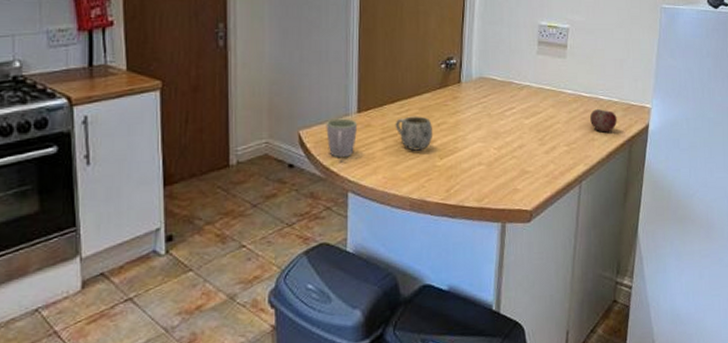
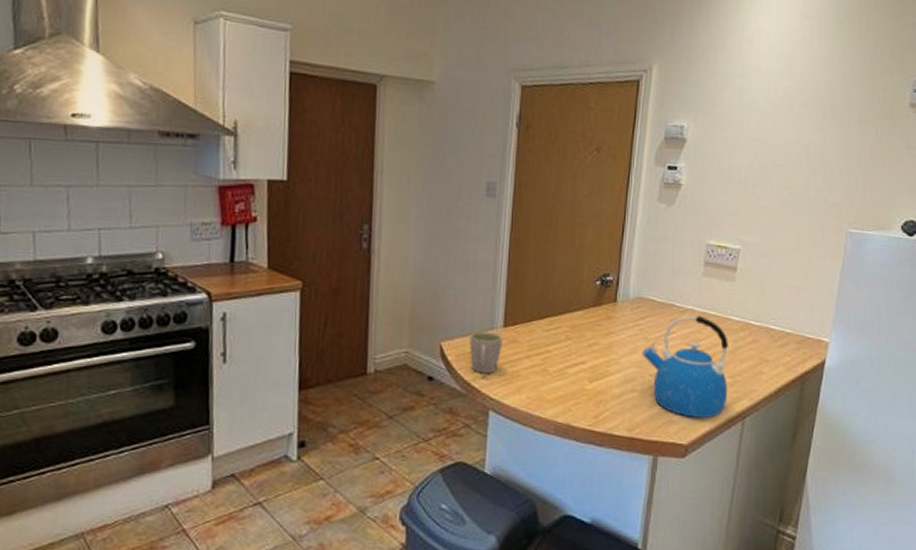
mug: present [395,116,433,151] -> none [542,334,584,372]
kettle: none [486,91,566,185] -> present [642,316,728,418]
apple: present [590,109,617,133] -> none [759,340,789,366]

